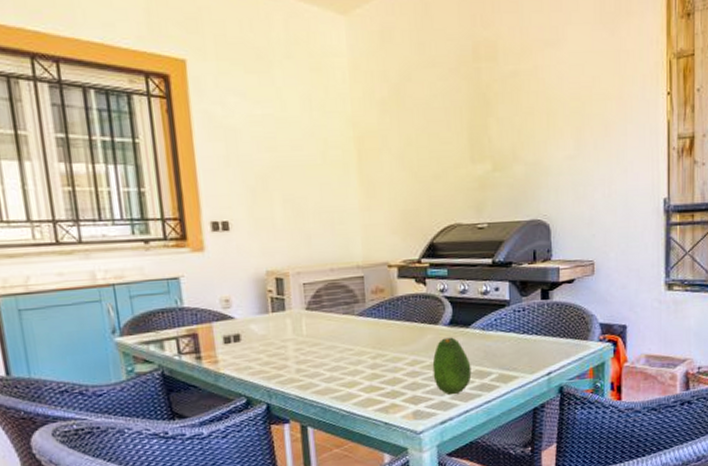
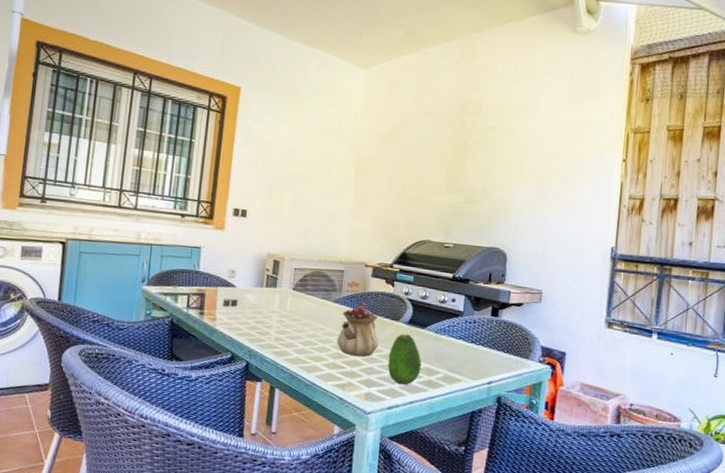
teapot: none [370,308,419,373] -> present [337,301,379,357]

